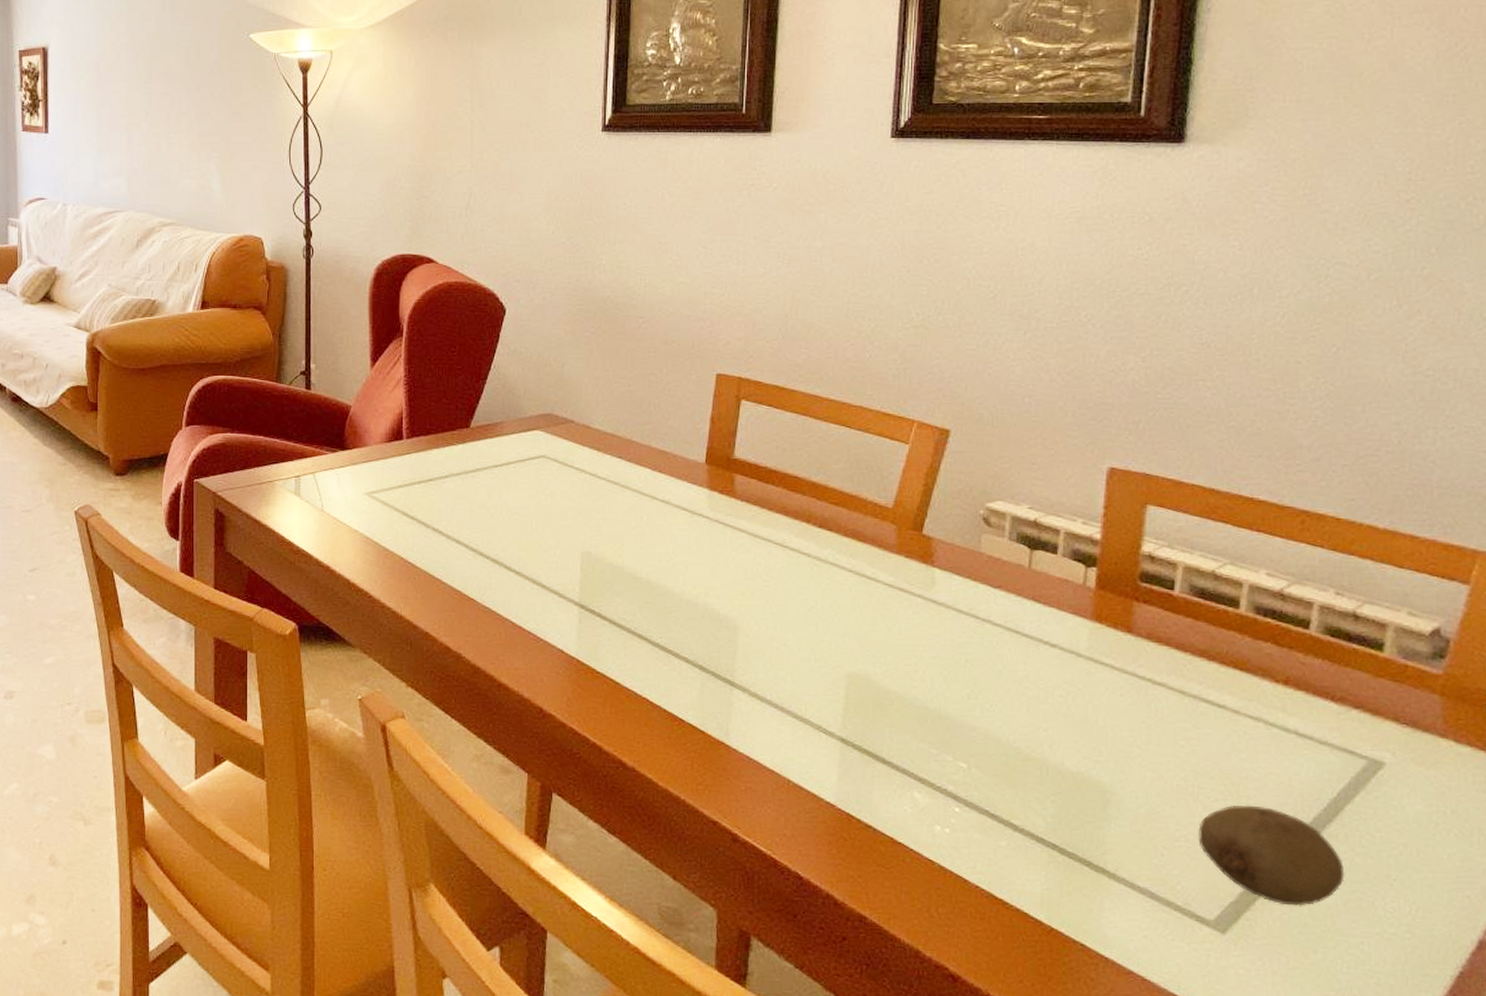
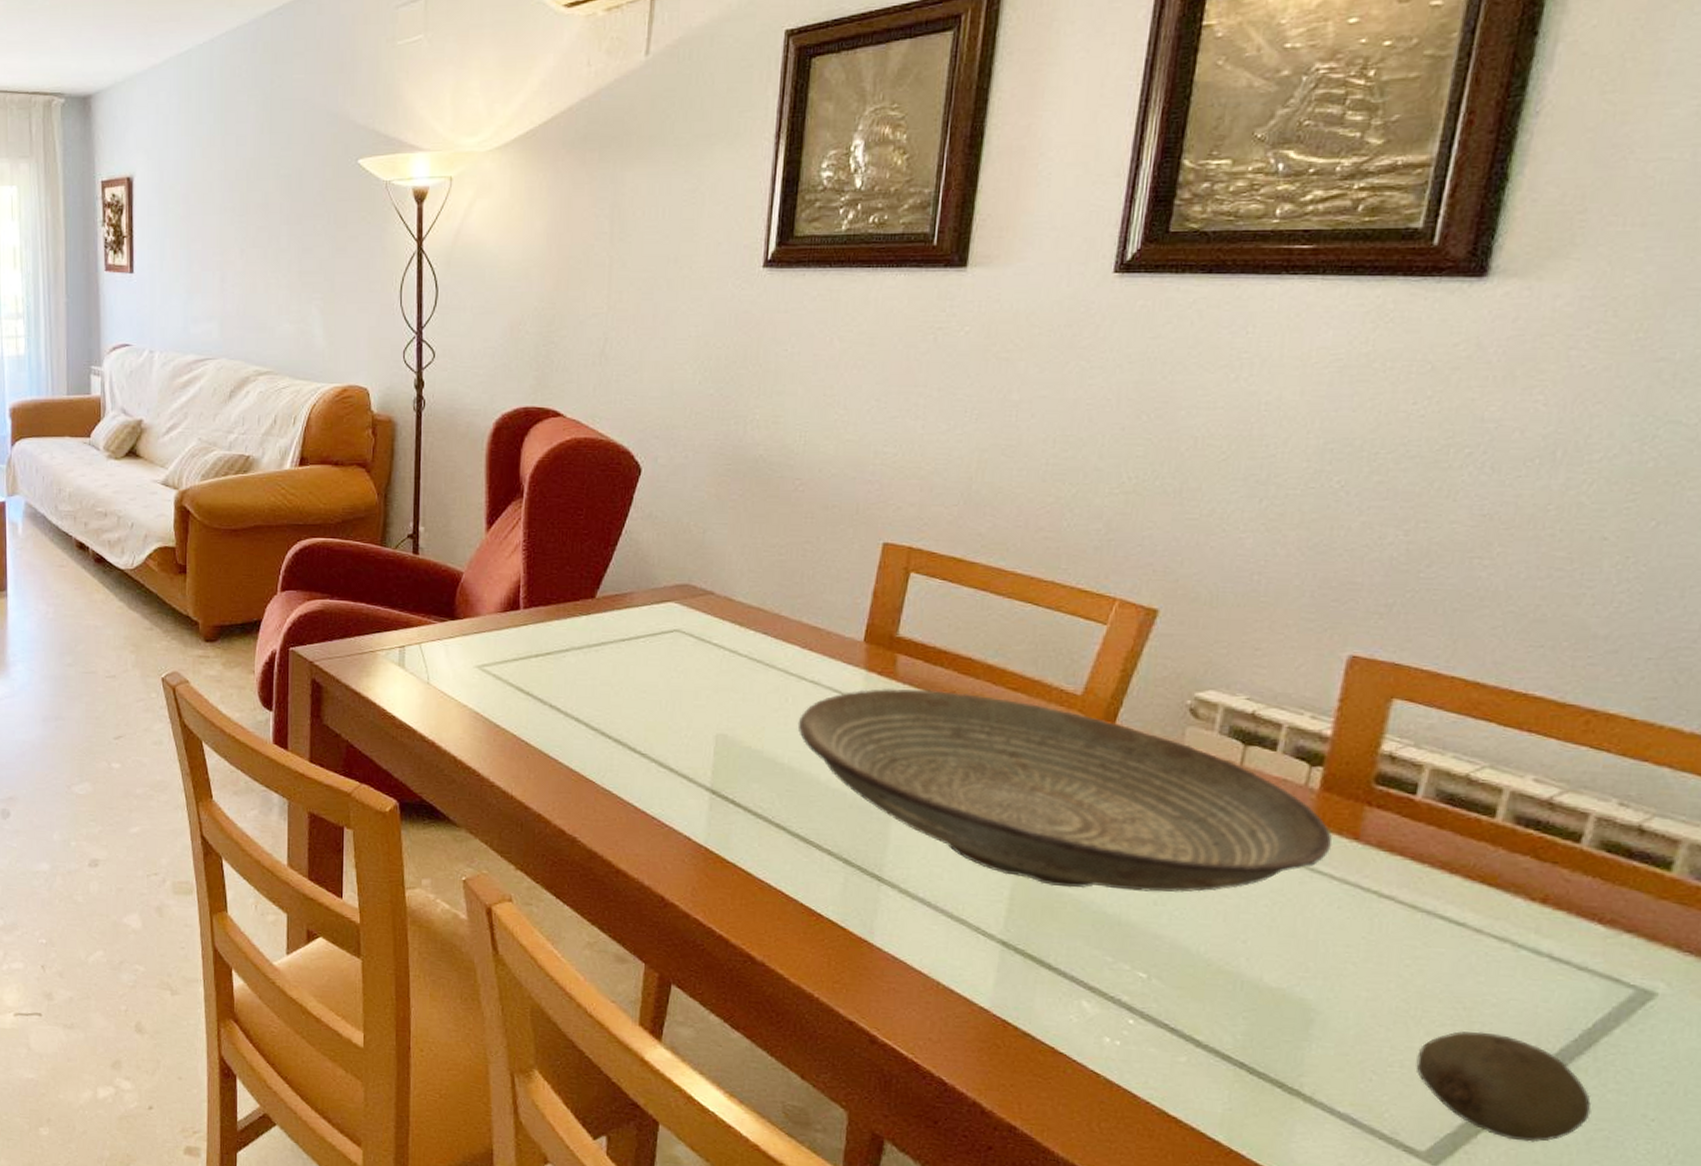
decorative bowl: none [652,505,1111,687] -> present [797,688,1332,892]

